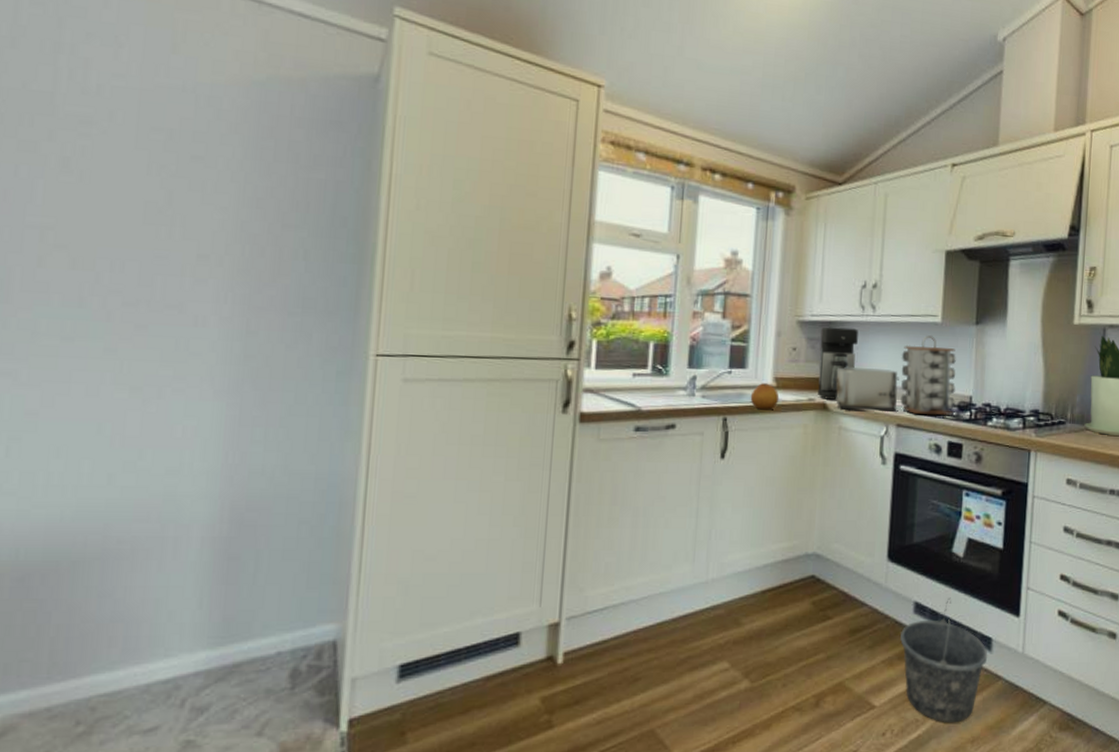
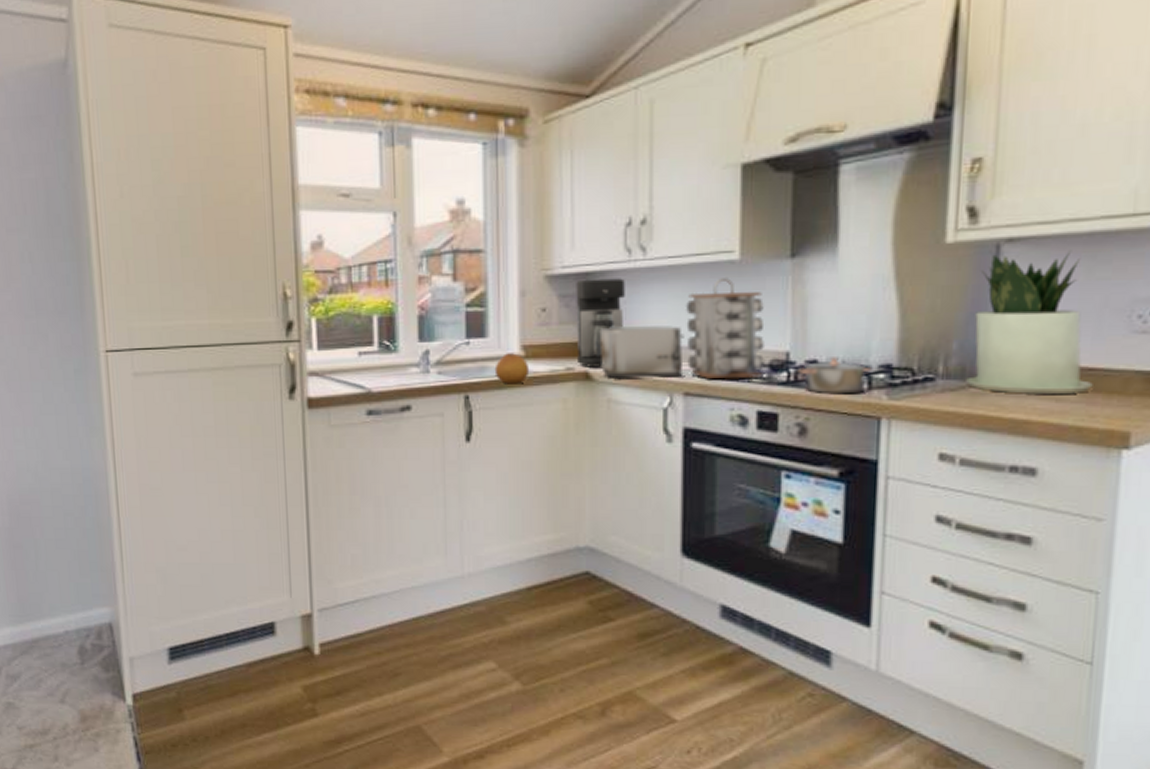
bucket: present [900,597,988,724] -> none [704,601,826,747]
cooking pot: none [977,401,1026,432] -> present [797,355,873,395]

